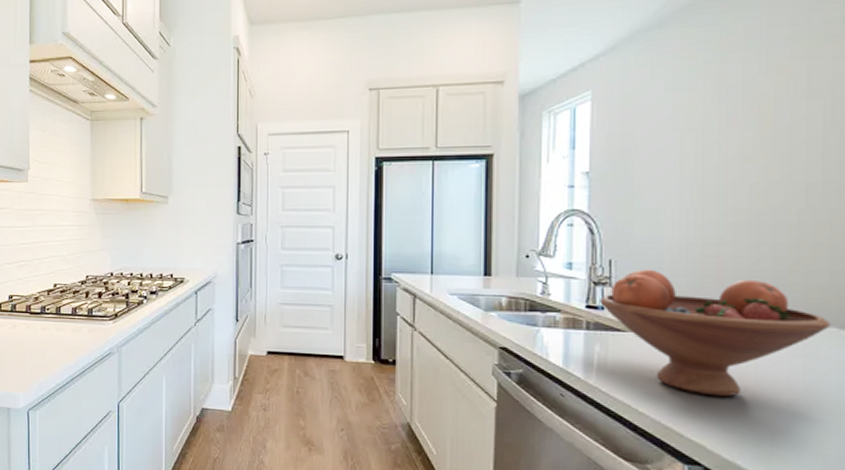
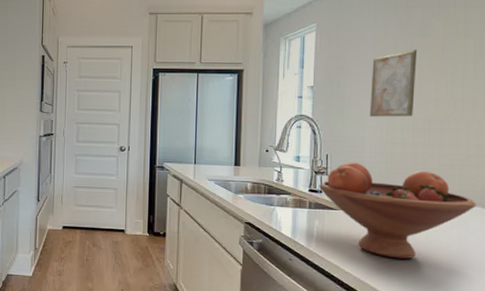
wall art: none [669,118,738,209] -> present [369,49,418,117]

